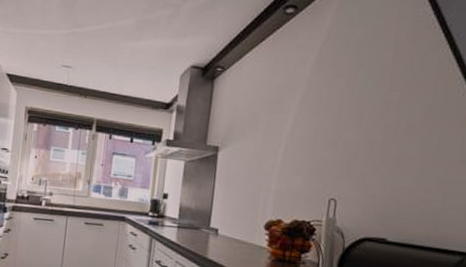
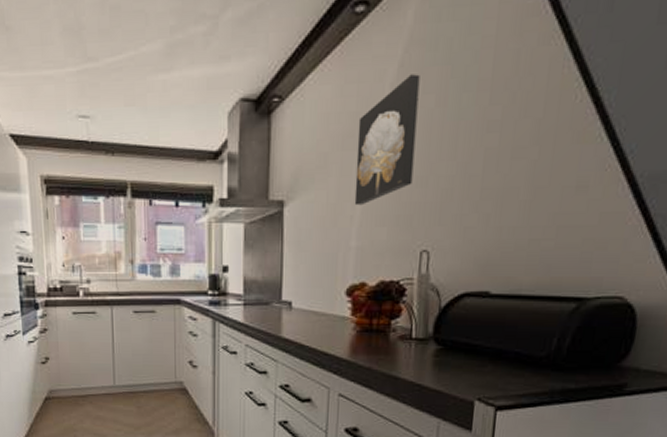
wall art: none [276,61,335,157] -> present [354,74,420,206]

